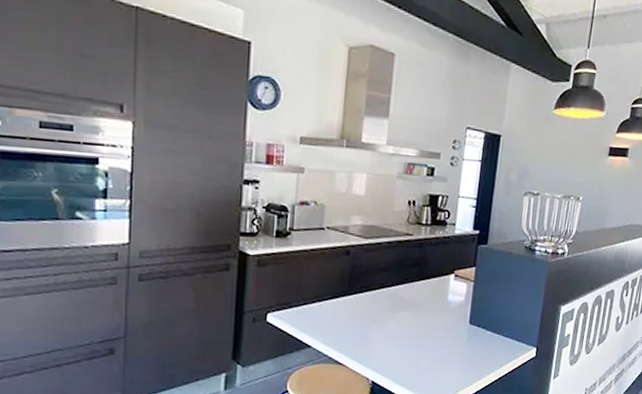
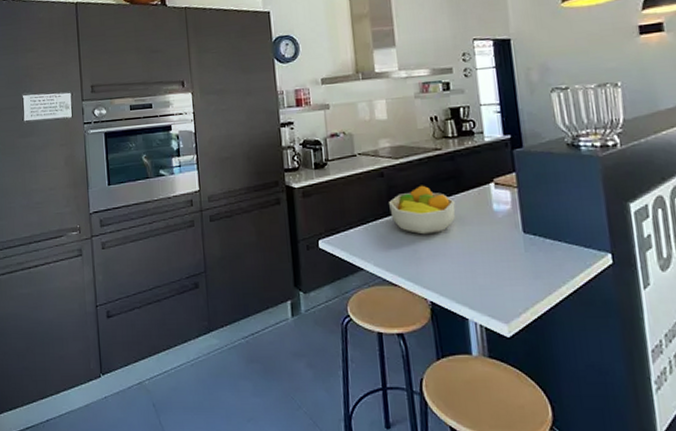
fruit bowl: none [349,268,414,318] -> present [389,185,456,235]

